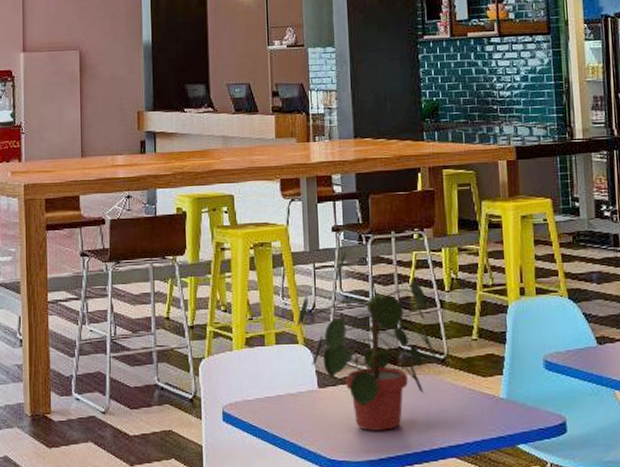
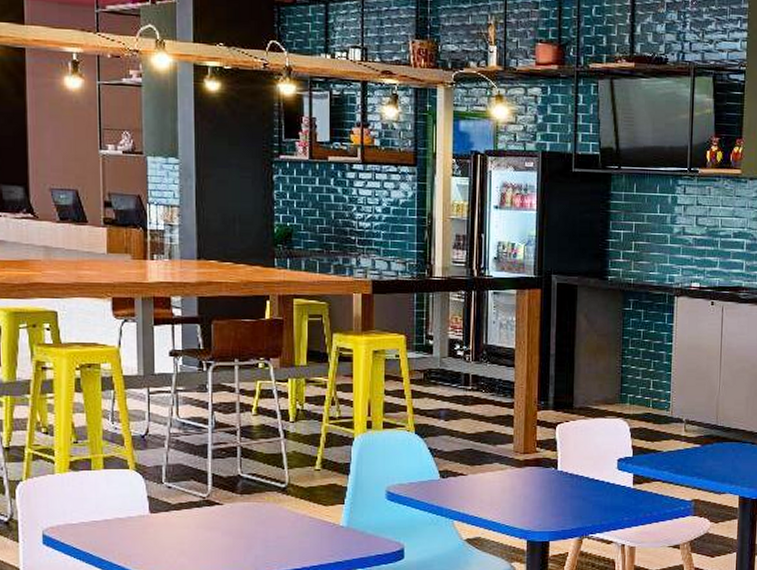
potted plant: present [297,250,437,431] -> none [127,376,278,555]

